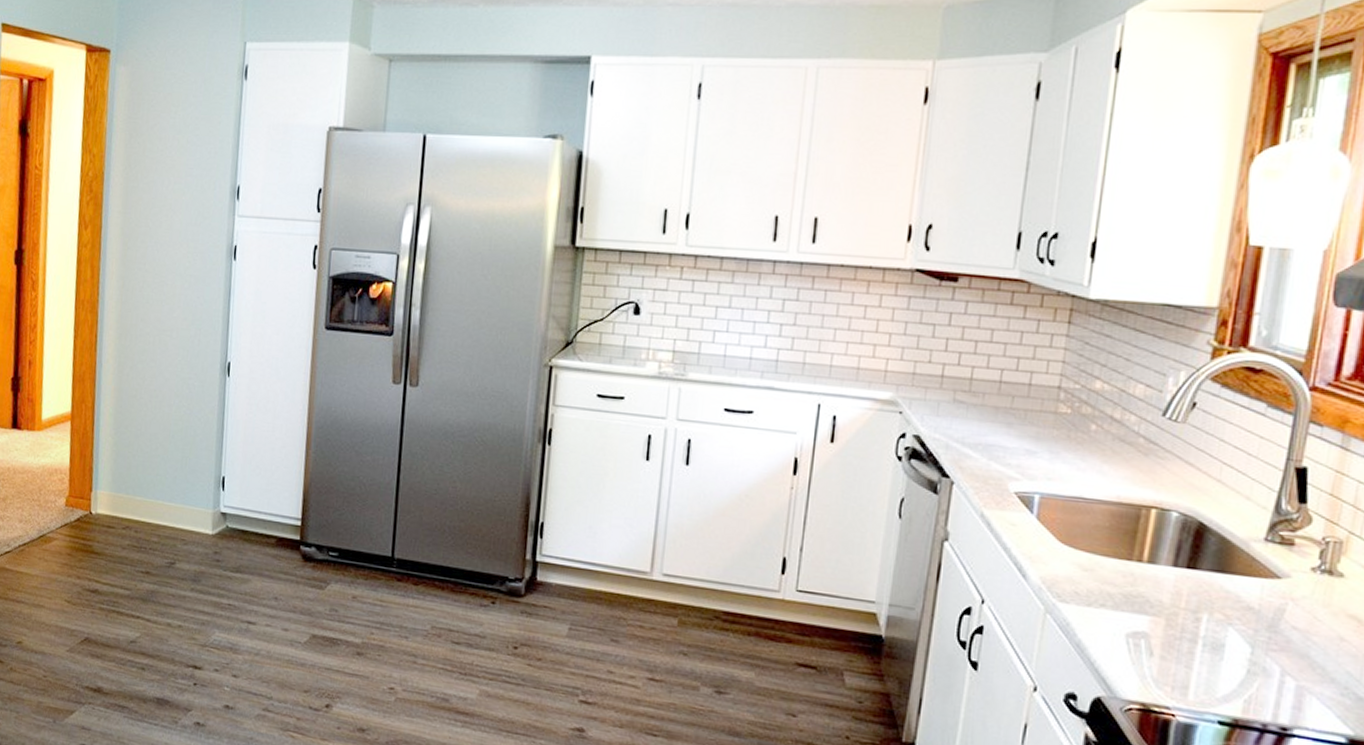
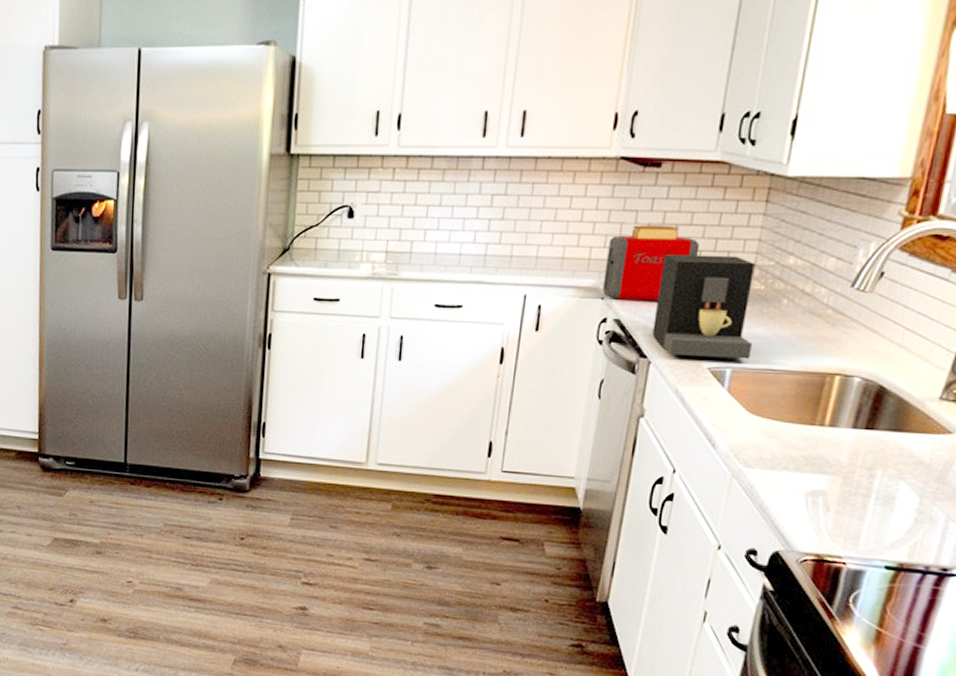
toaster: none [900,339,1002,419] -> present [602,225,700,301]
coffee maker: none [954,371,1062,486] -> present [652,254,755,359]

